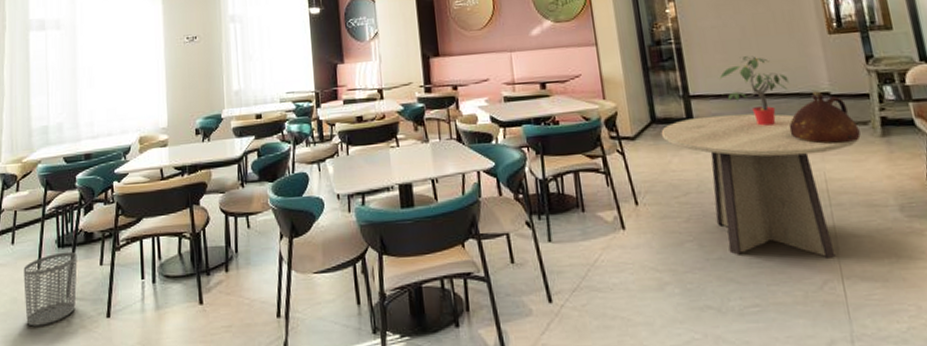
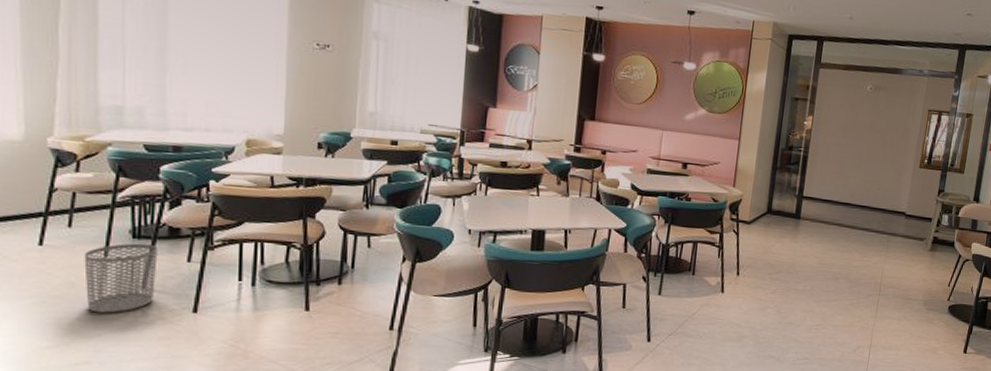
dining table: present [661,113,860,258] -> none [772,214,914,332]
potted plant: present [719,56,789,126] -> none [827,173,880,230]
ceramic jug: present [788,91,861,144] -> none [868,210,917,252]

